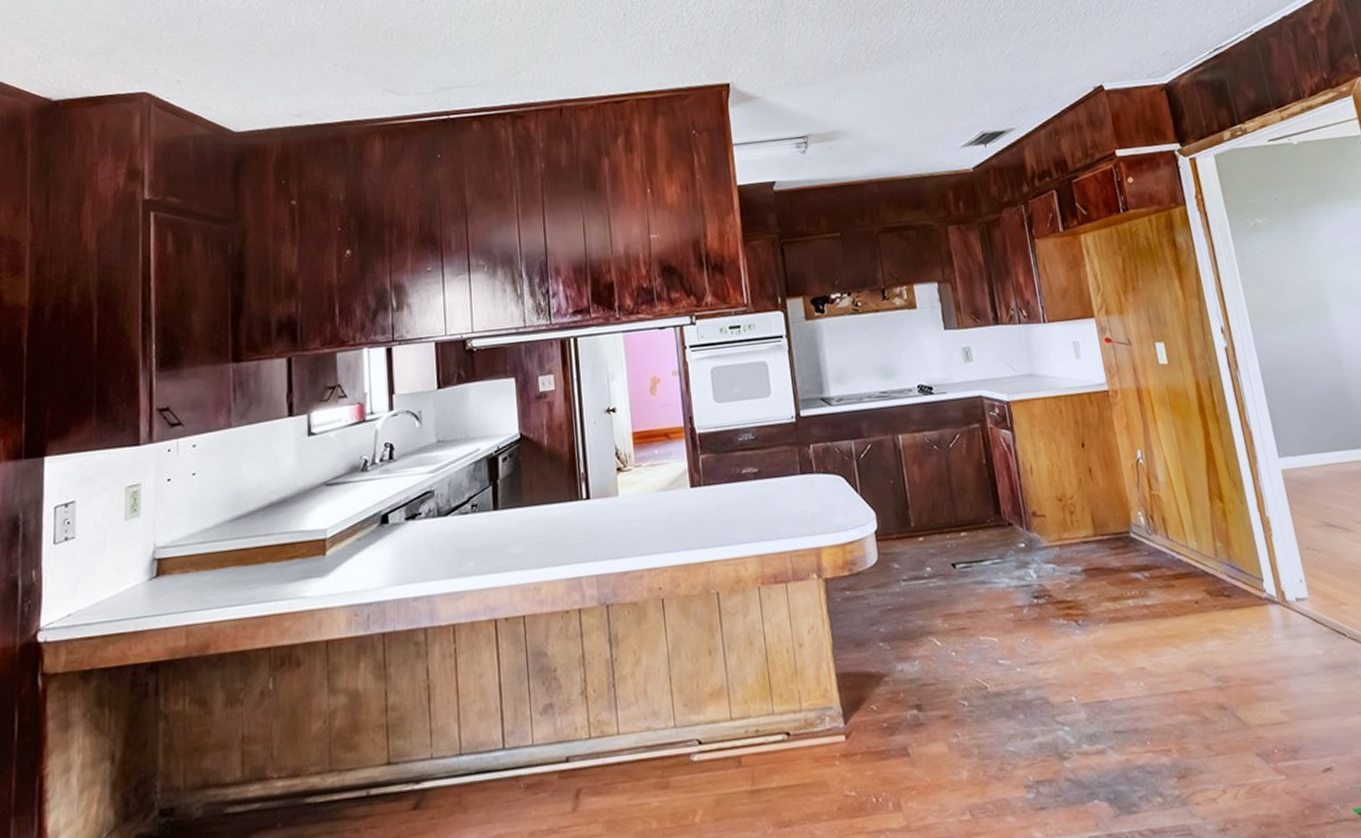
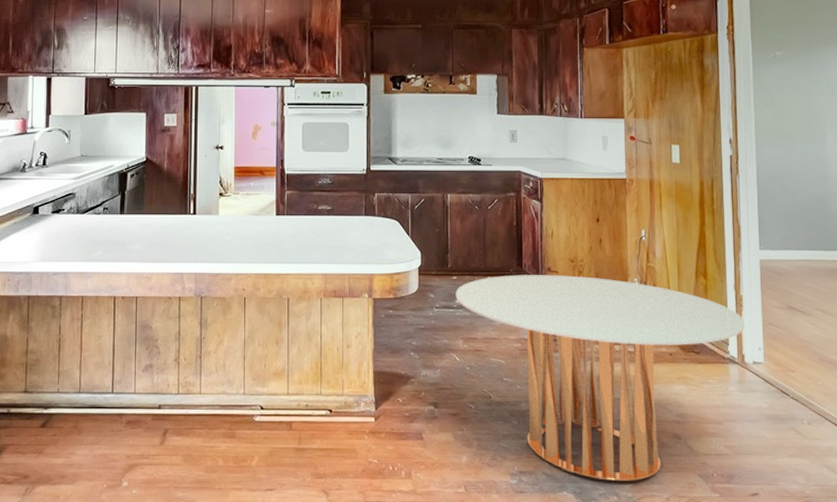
round table: none [924,516,1279,778] -> present [455,275,745,481]

